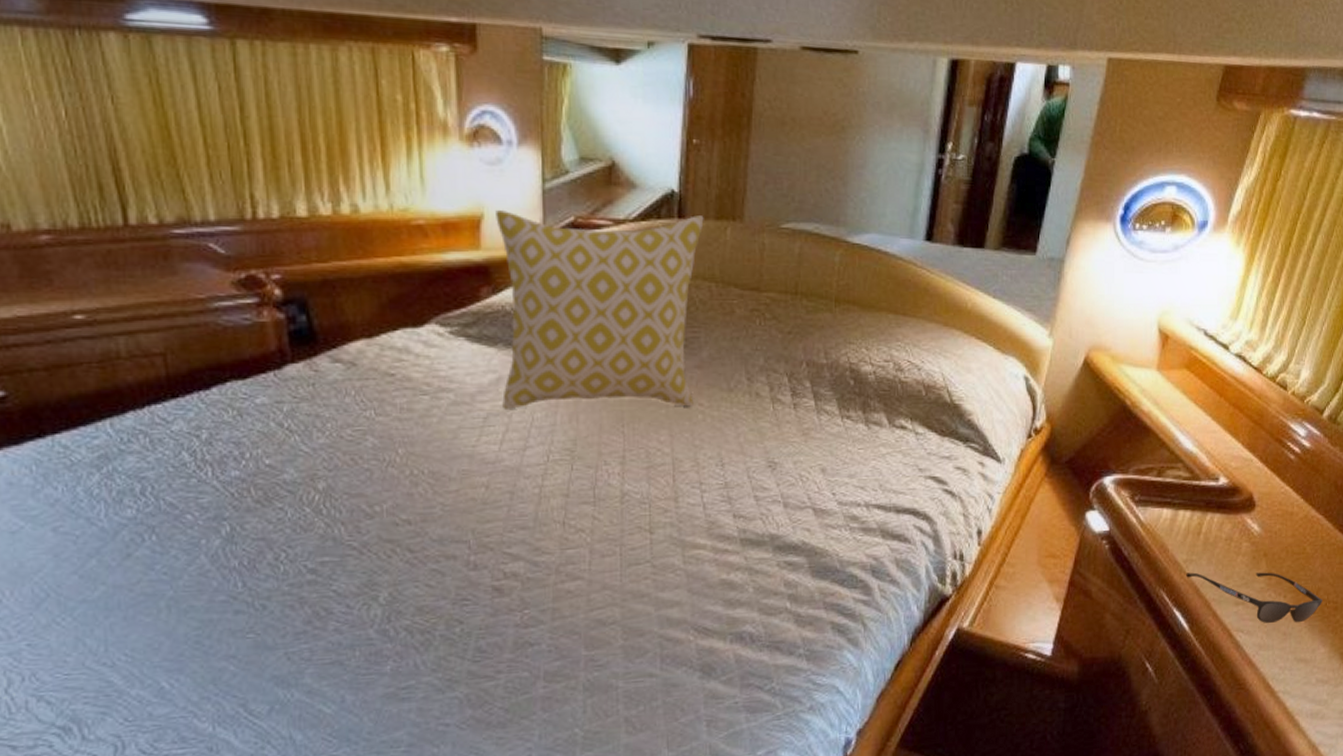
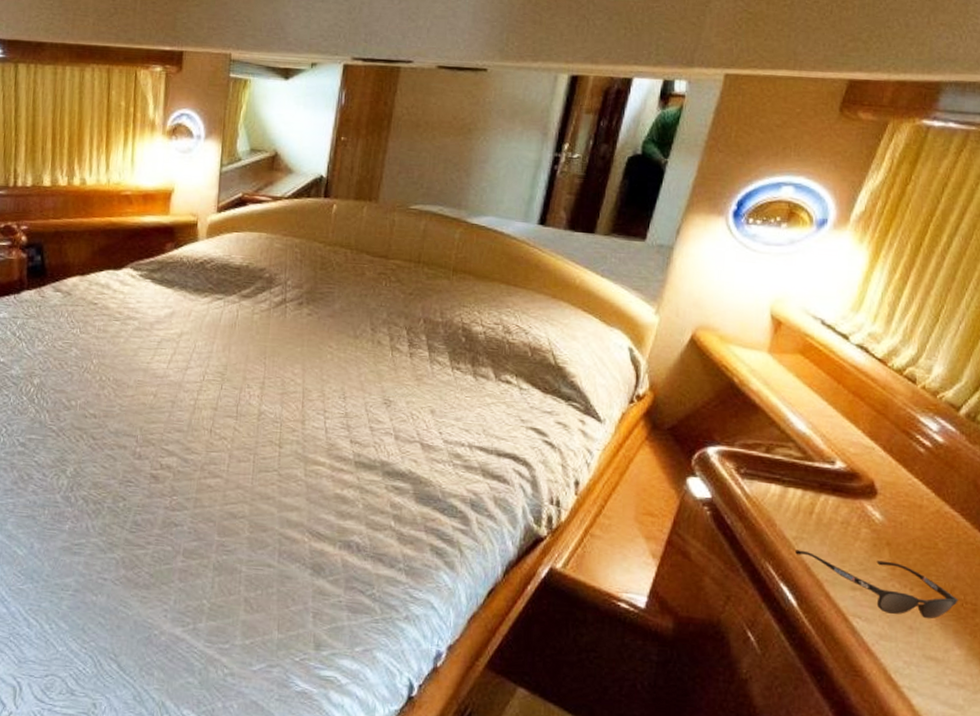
pillow: present [496,210,704,409] -> none [173,186,345,348]

